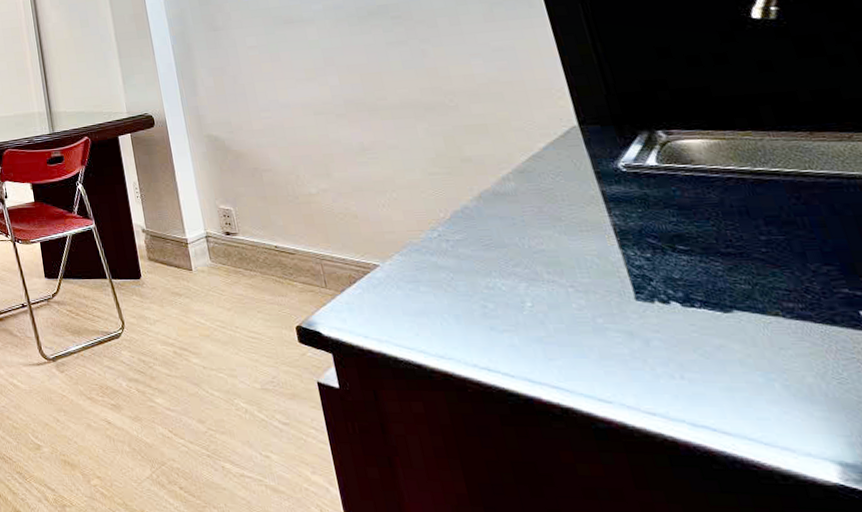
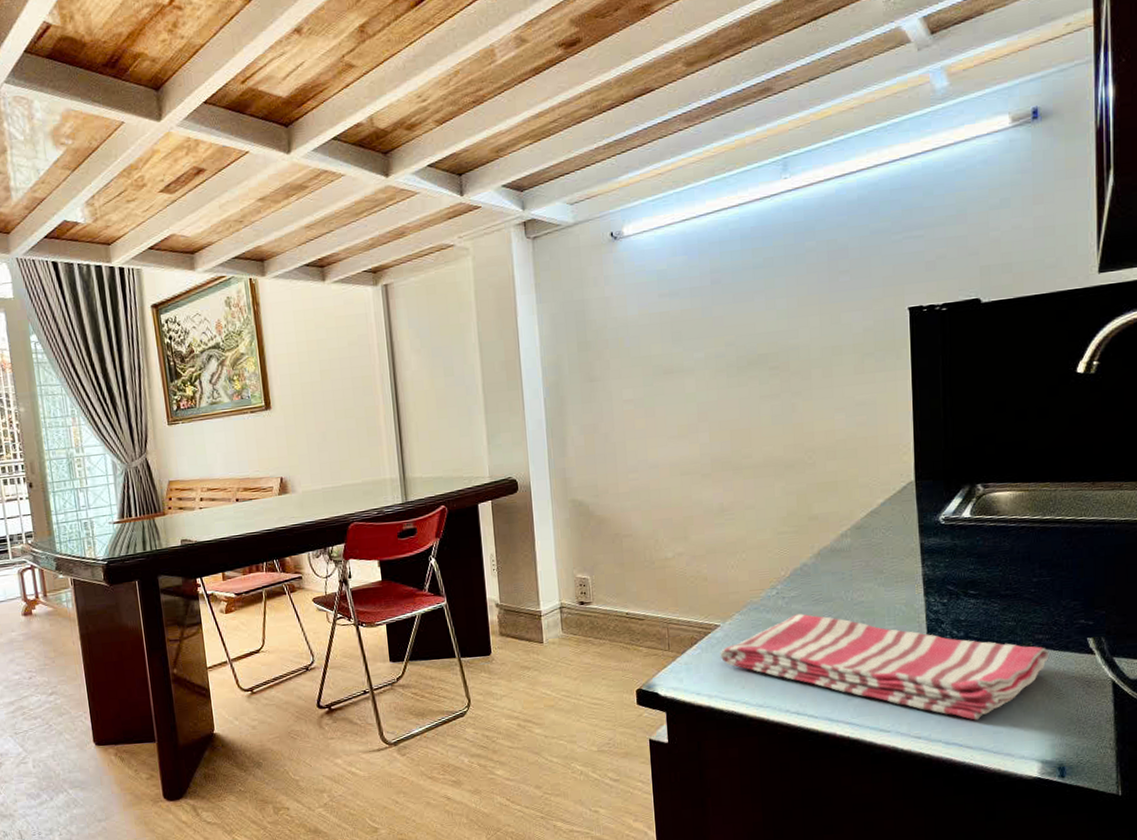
dish towel: none [383,259,811,400] -> present [720,613,1050,720]

